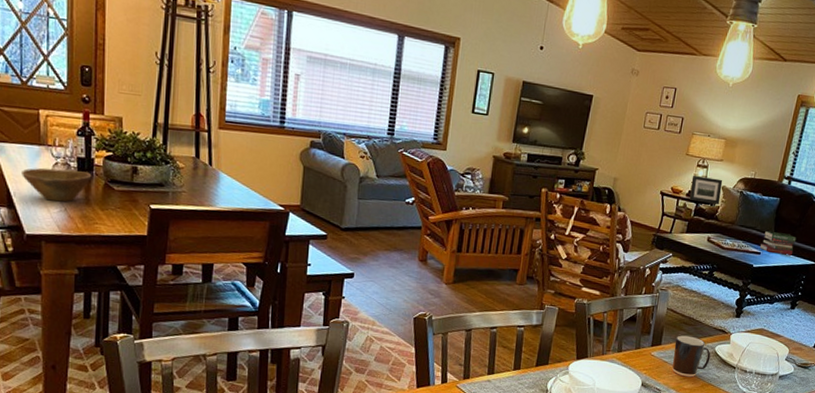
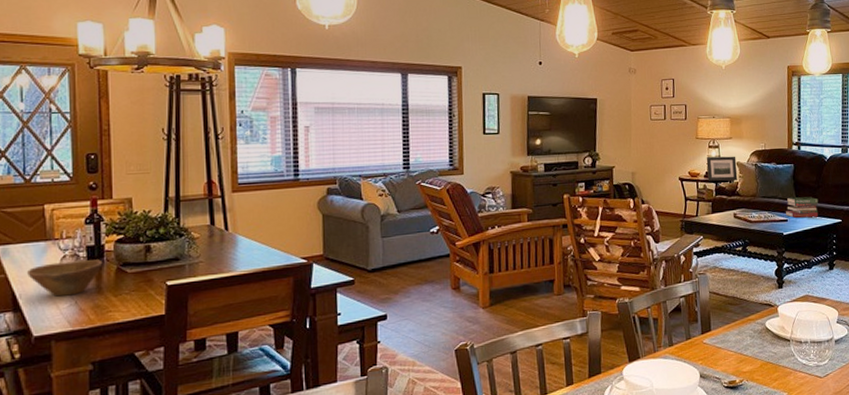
mug: present [672,335,711,377] -> none [724,316,763,360]

